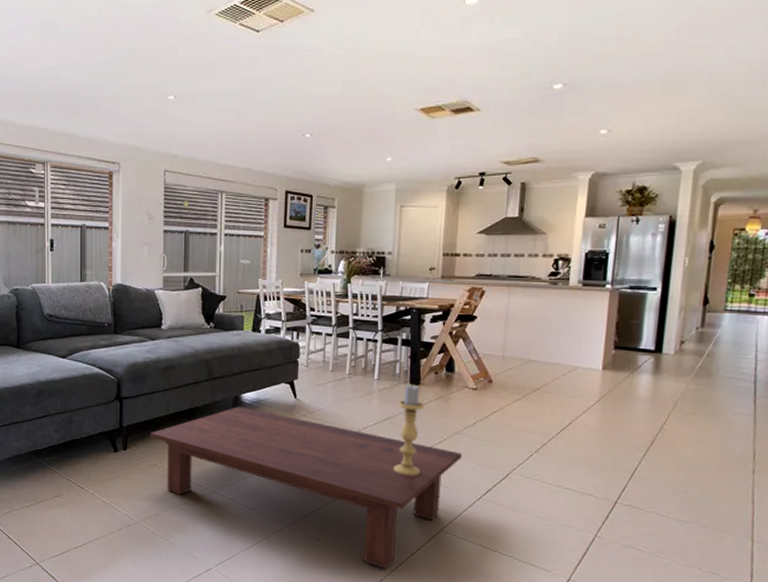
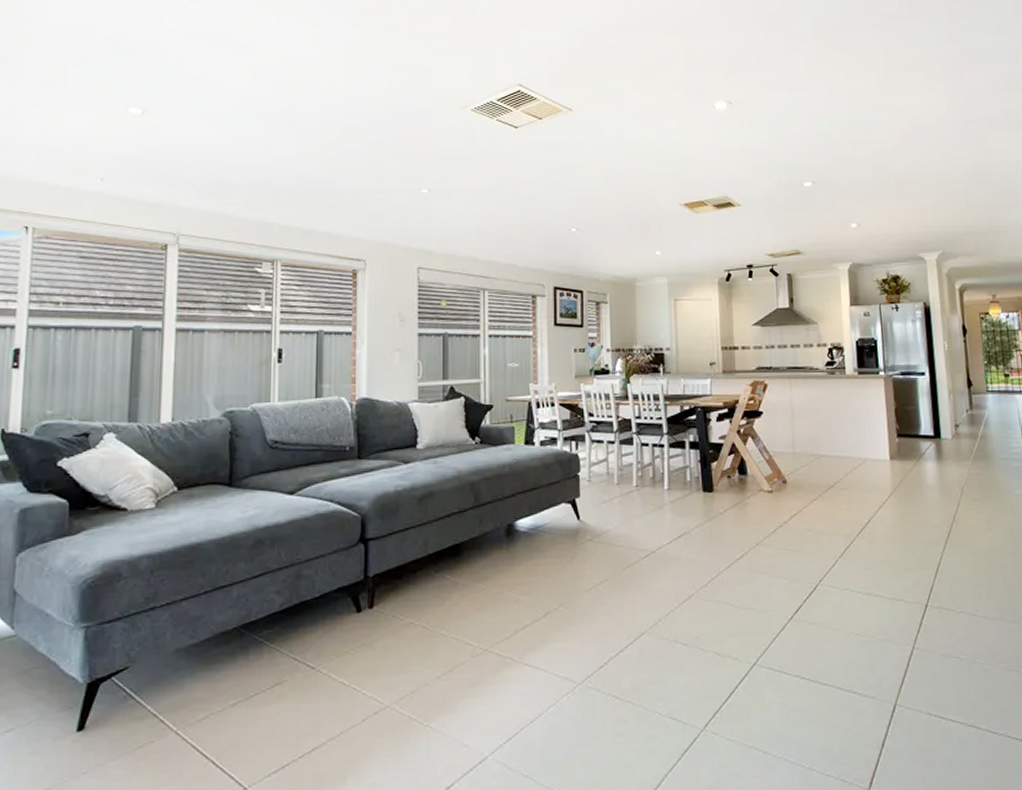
coffee table: present [150,406,462,569] -> none [404,536,766,724]
candle holder: present [394,384,424,476] -> none [693,491,724,602]

